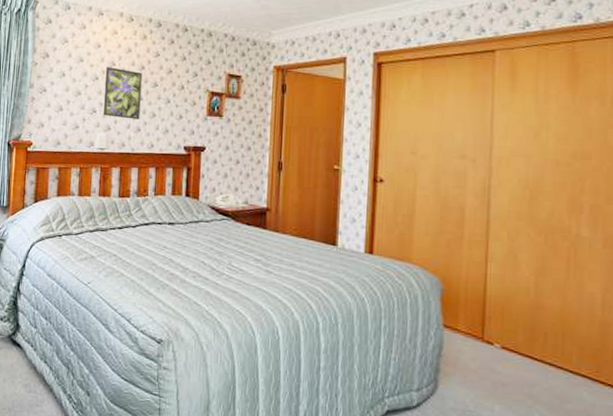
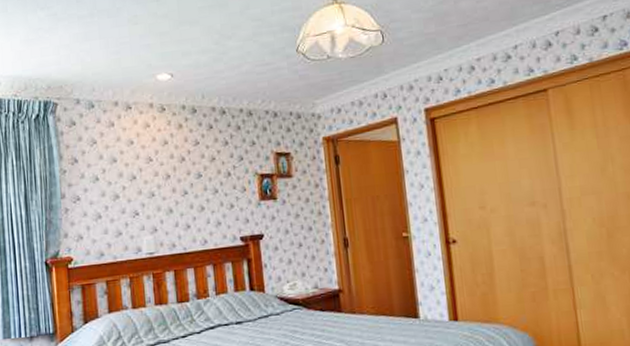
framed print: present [103,67,142,120] -> none [142,163,188,217]

